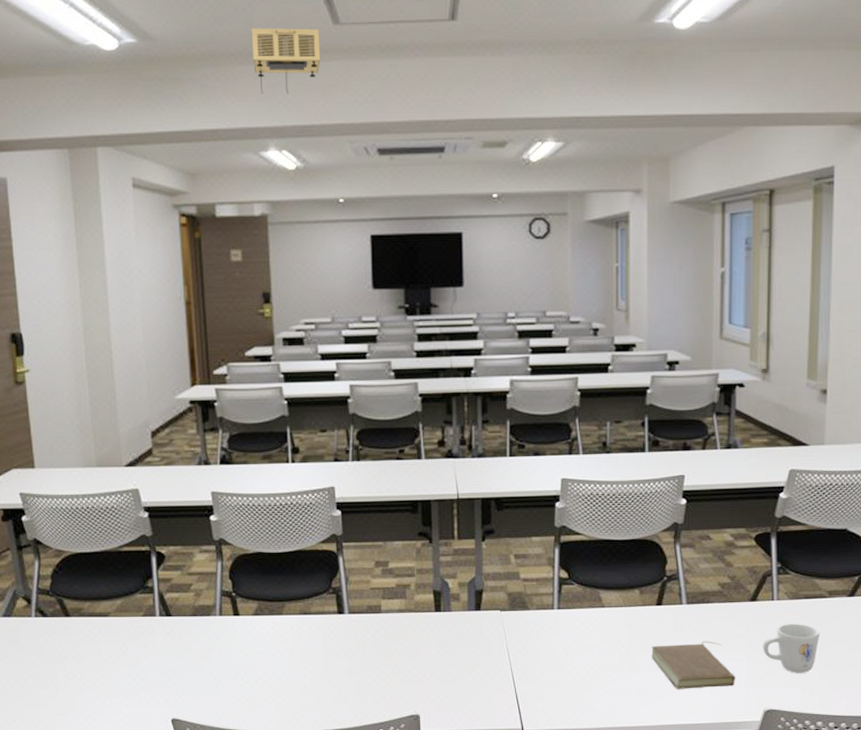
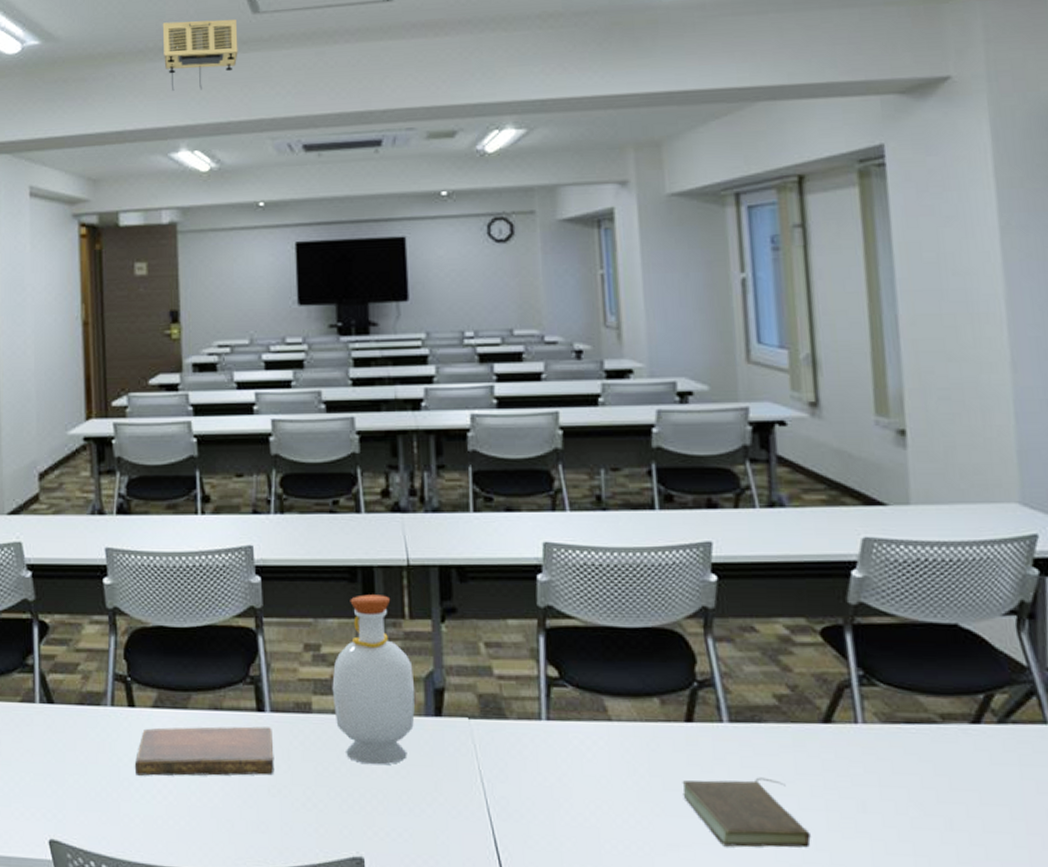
notebook: none [240,625,352,667] -> present [134,726,275,776]
bottle: none [397,522,461,648] -> present [332,594,415,765]
mug: present [763,624,820,673] -> none [847,759,935,835]

